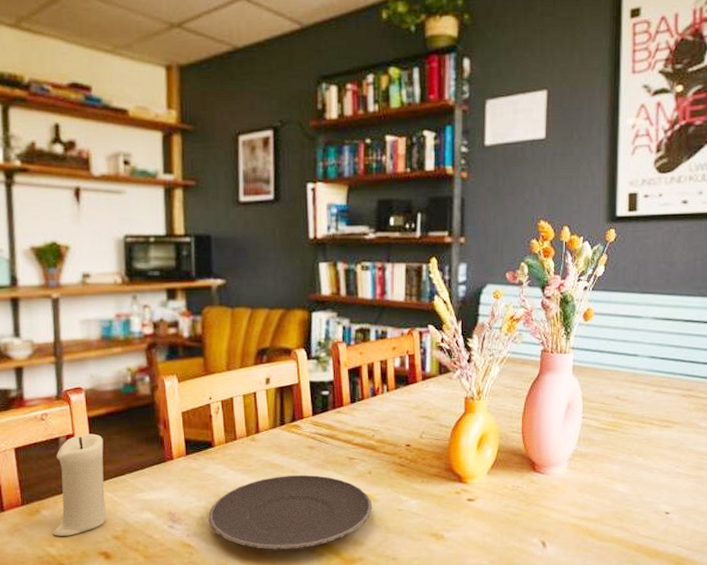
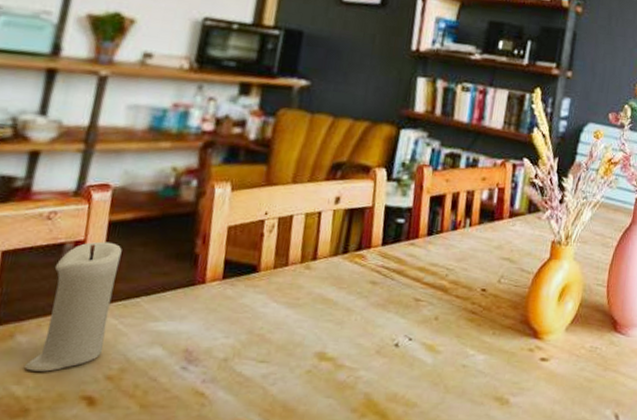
plate: present [208,474,372,551] -> none [233,314,434,409]

